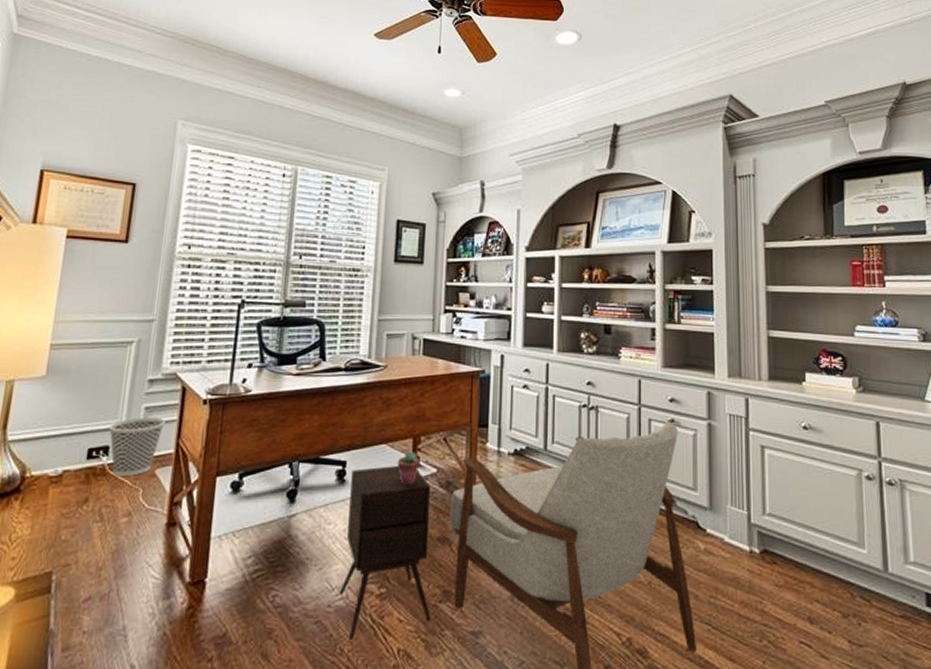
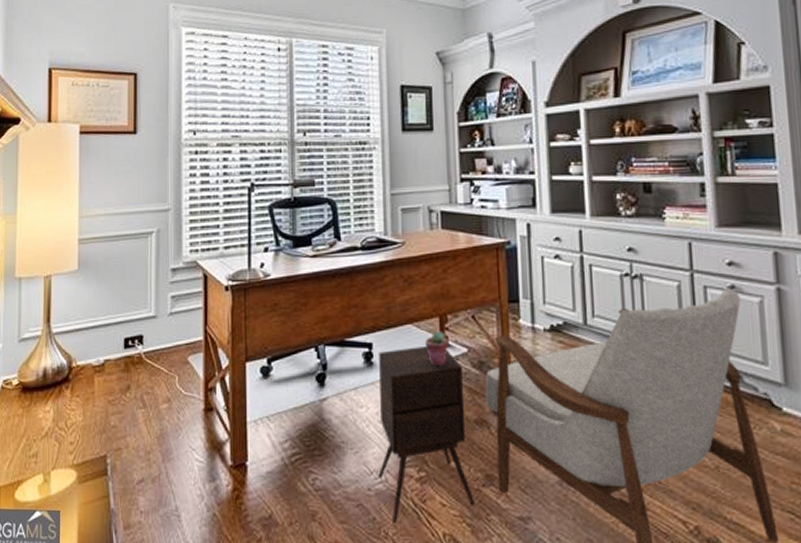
wastebasket: present [109,417,166,476] -> none [141,305,192,364]

